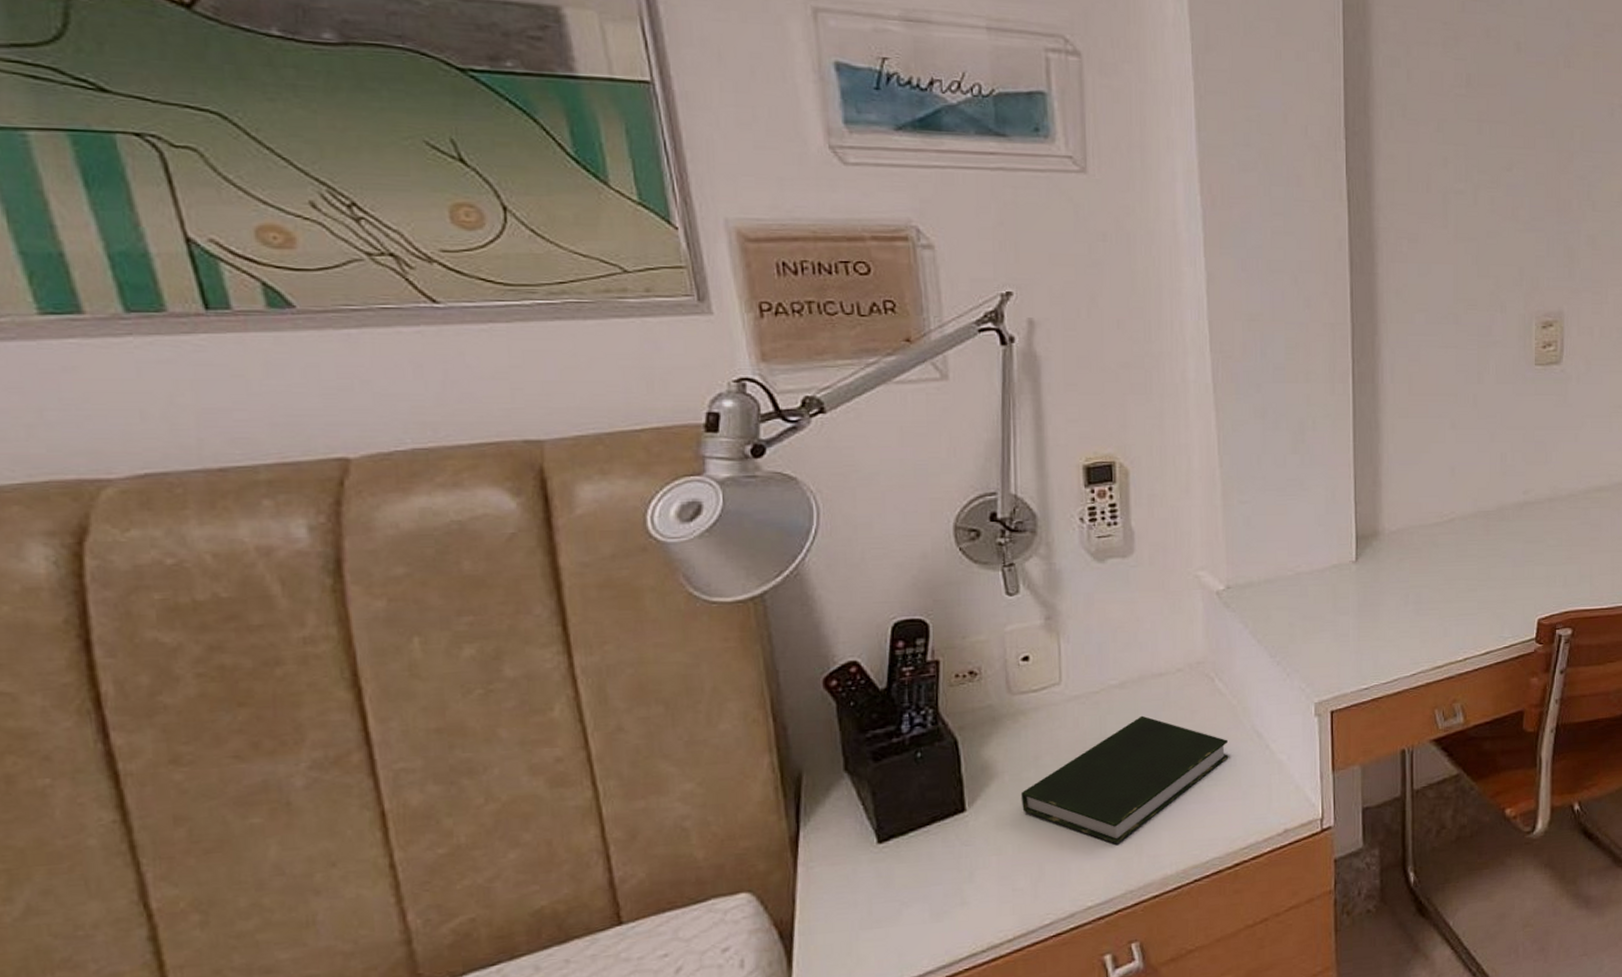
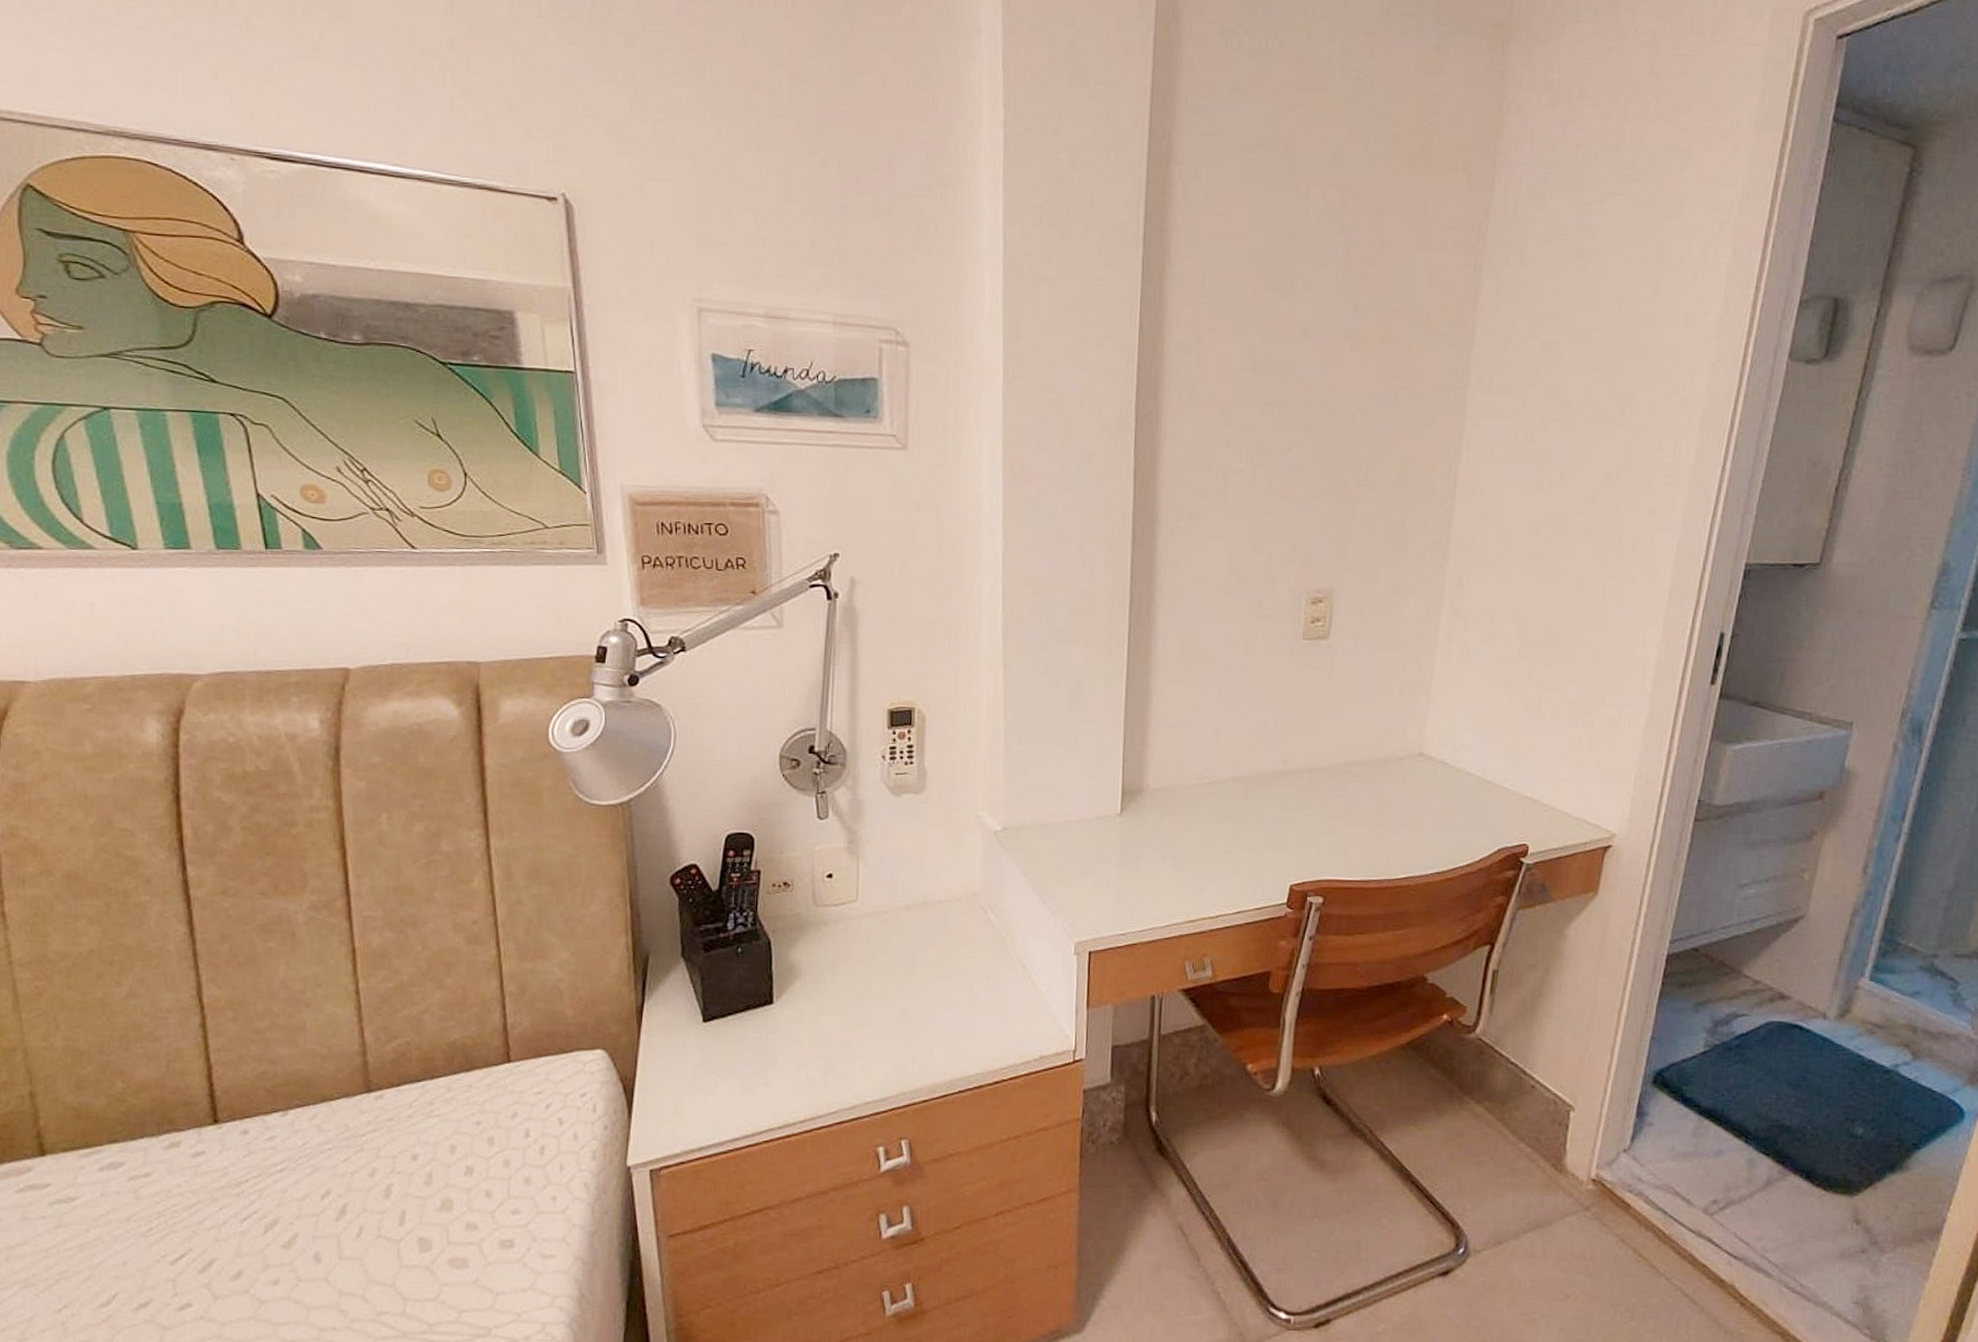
book: present [1020,715,1229,844] -> none [818,937,996,1050]

